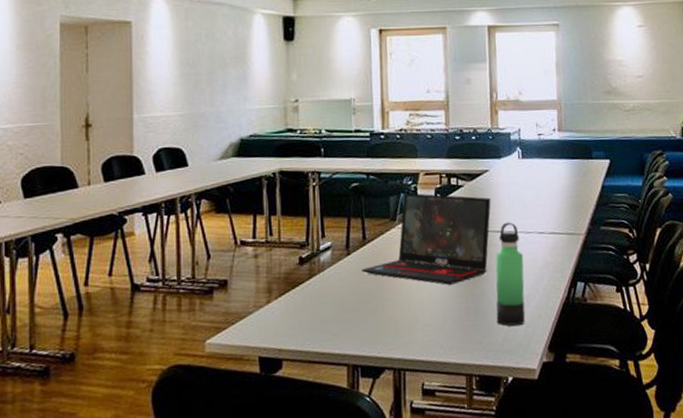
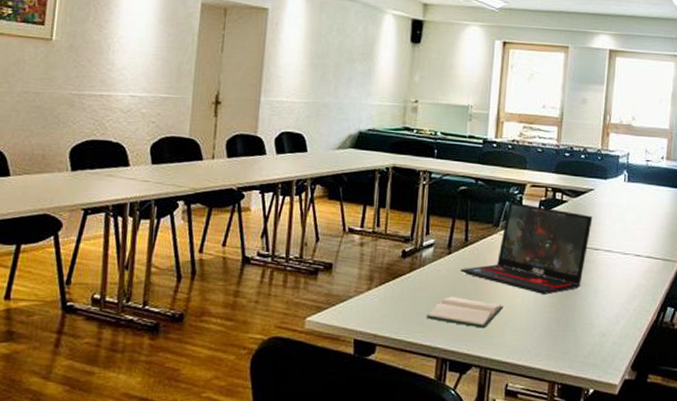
hardback book: none [332,299,410,329] -> present [426,297,503,329]
thermos bottle: present [495,222,526,327] -> none [584,241,617,342]

